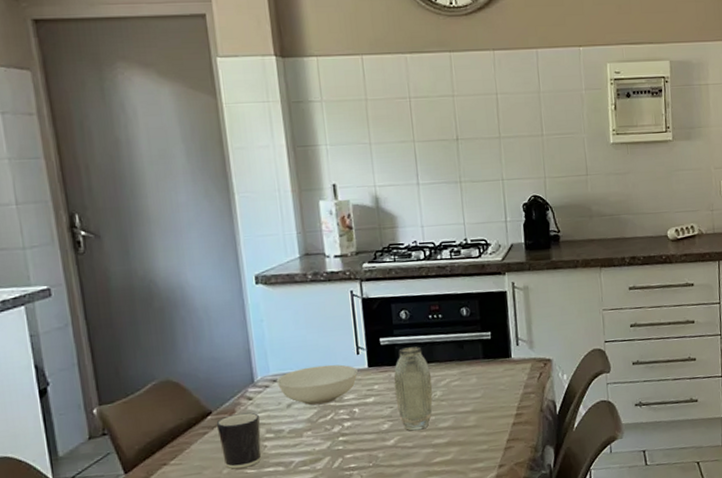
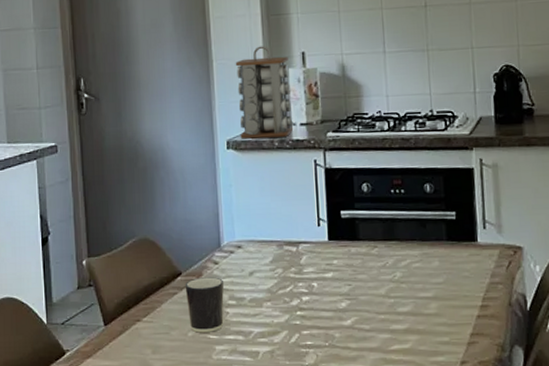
spice rack: none [260,178,326,273] -> present [235,46,293,140]
bowl: present [276,364,358,406] -> none [241,234,318,276]
vase: present [393,346,433,431] -> none [353,222,393,313]

